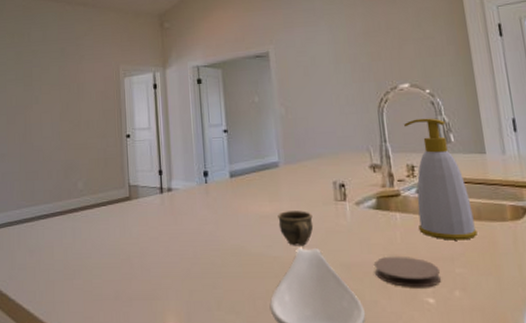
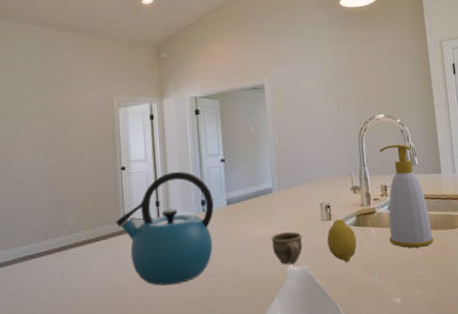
kettle: none [121,140,217,255] -> present [116,171,214,286]
fruit: none [341,201,378,249] -> present [327,219,357,262]
coaster: present [373,256,441,288] -> none [353,265,406,292]

